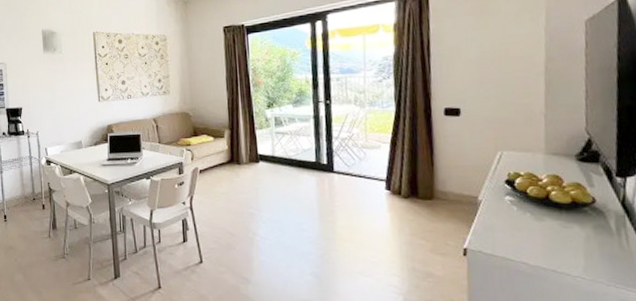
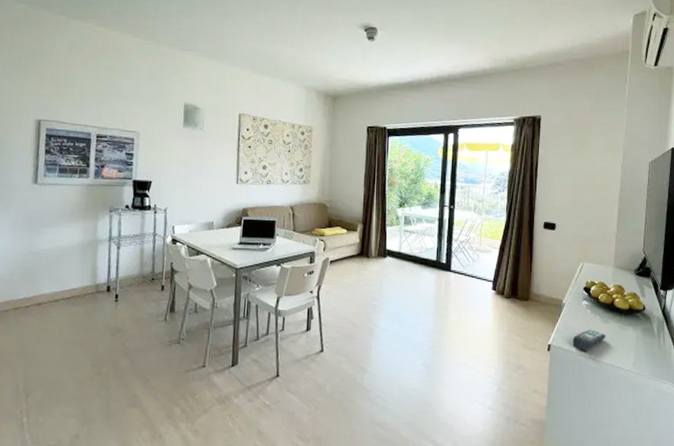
remote control: none [495,229,542,255] -> present [572,329,606,352]

